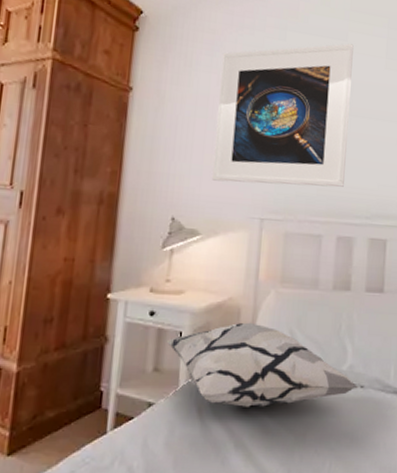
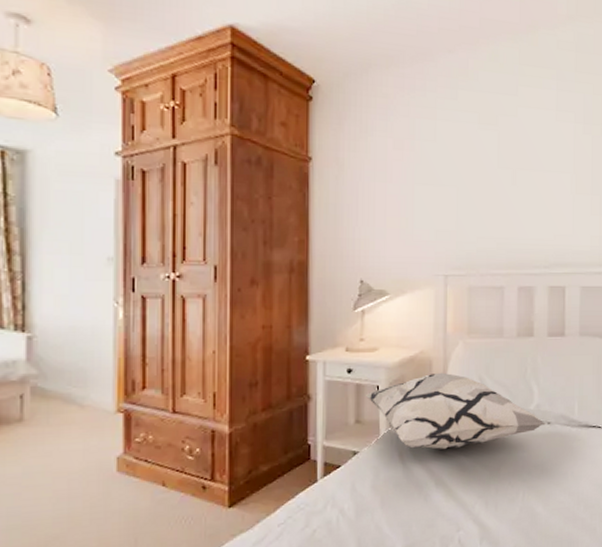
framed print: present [212,43,354,187] -> none [395,98,524,243]

